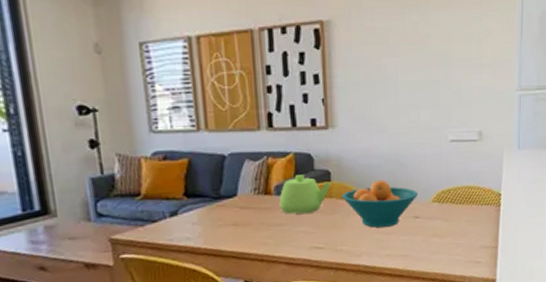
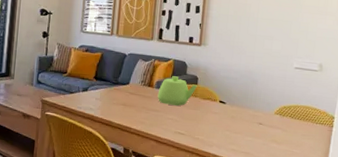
fruit bowl: present [341,179,419,228] -> none [203,89,264,127]

